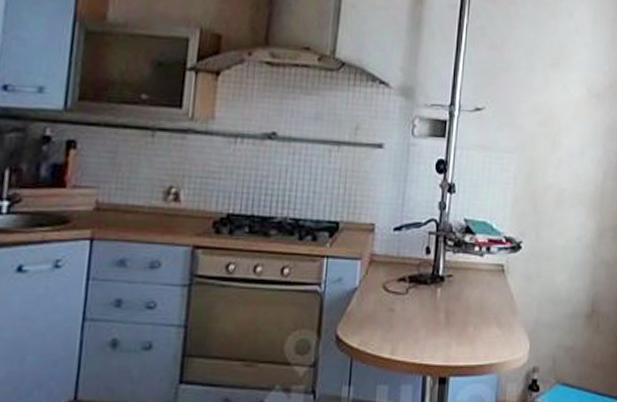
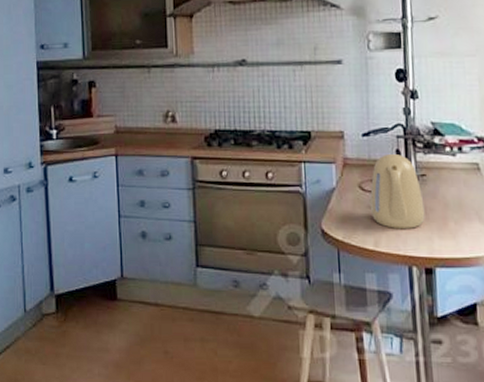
kettle: none [392,251,447,334] -> present [370,153,425,229]

